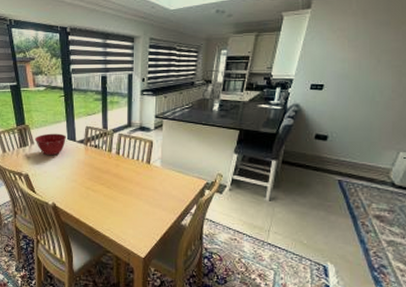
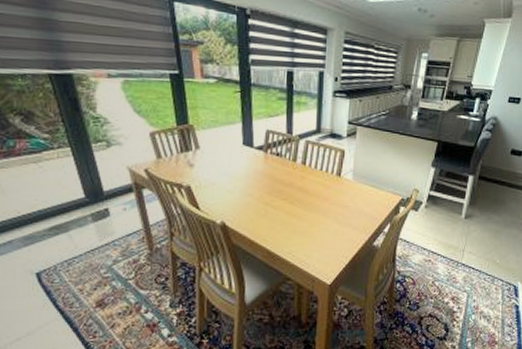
mixing bowl: present [35,133,66,156] -> none [200,136,241,164]

